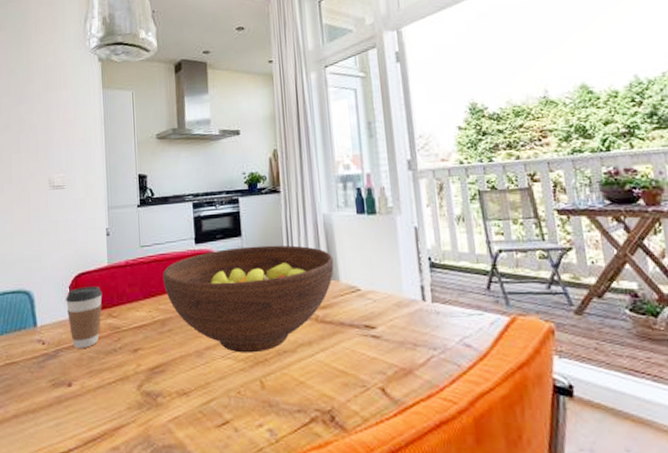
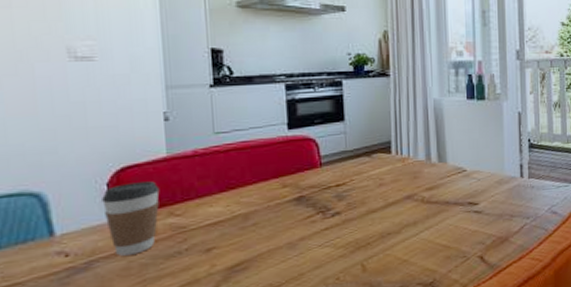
fruit bowl: present [162,245,334,353] -> none [245,129,442,240]

